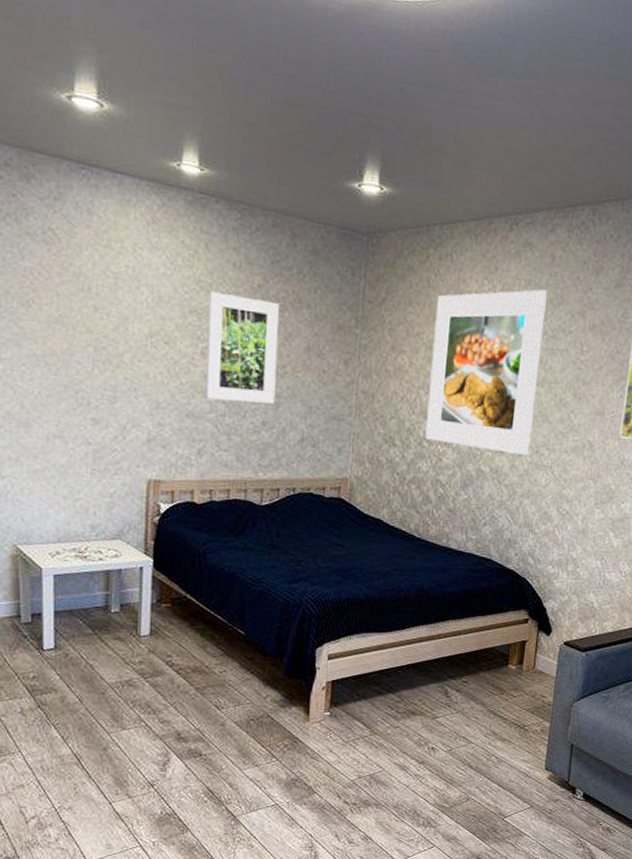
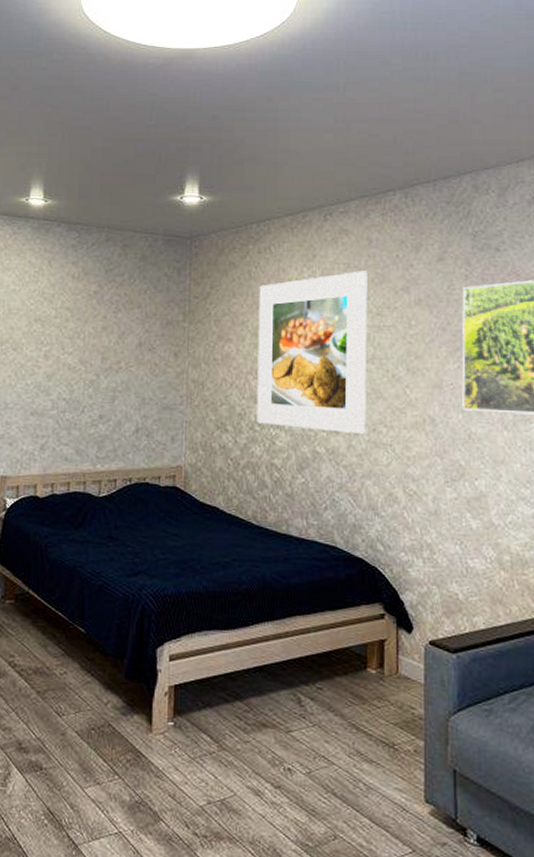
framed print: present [206,291,279,404] -> none [48,301,113,398]

